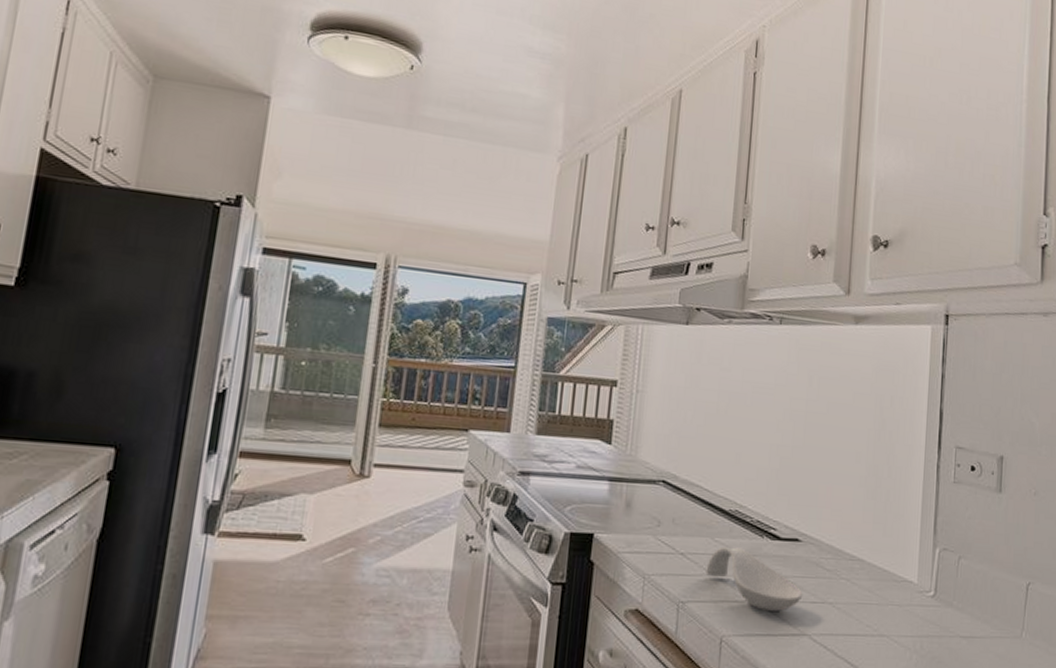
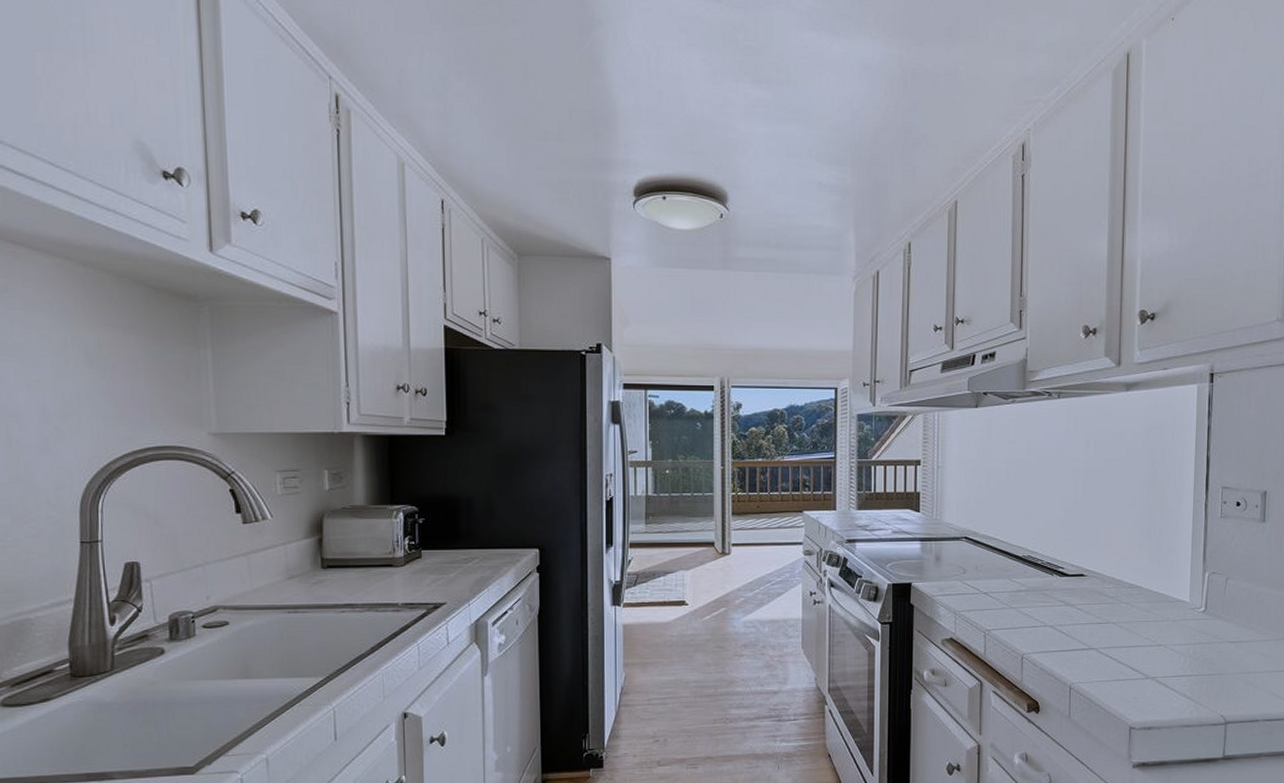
spoon rest: present [706,547,803,611] -> none [1006,585,1090,632]

